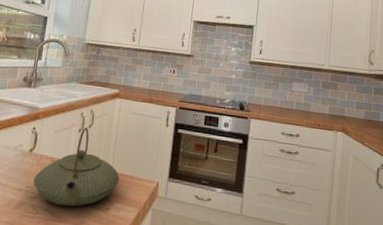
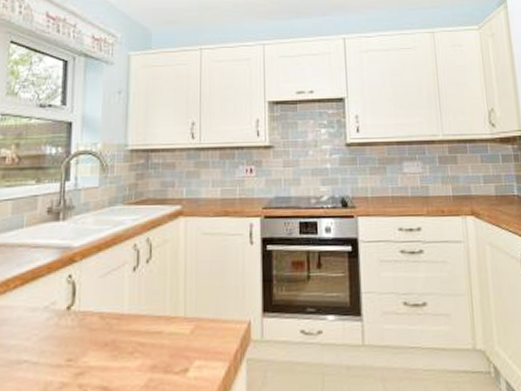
teapot: present [33,127,120,207] -> none [76,263,197,378]

